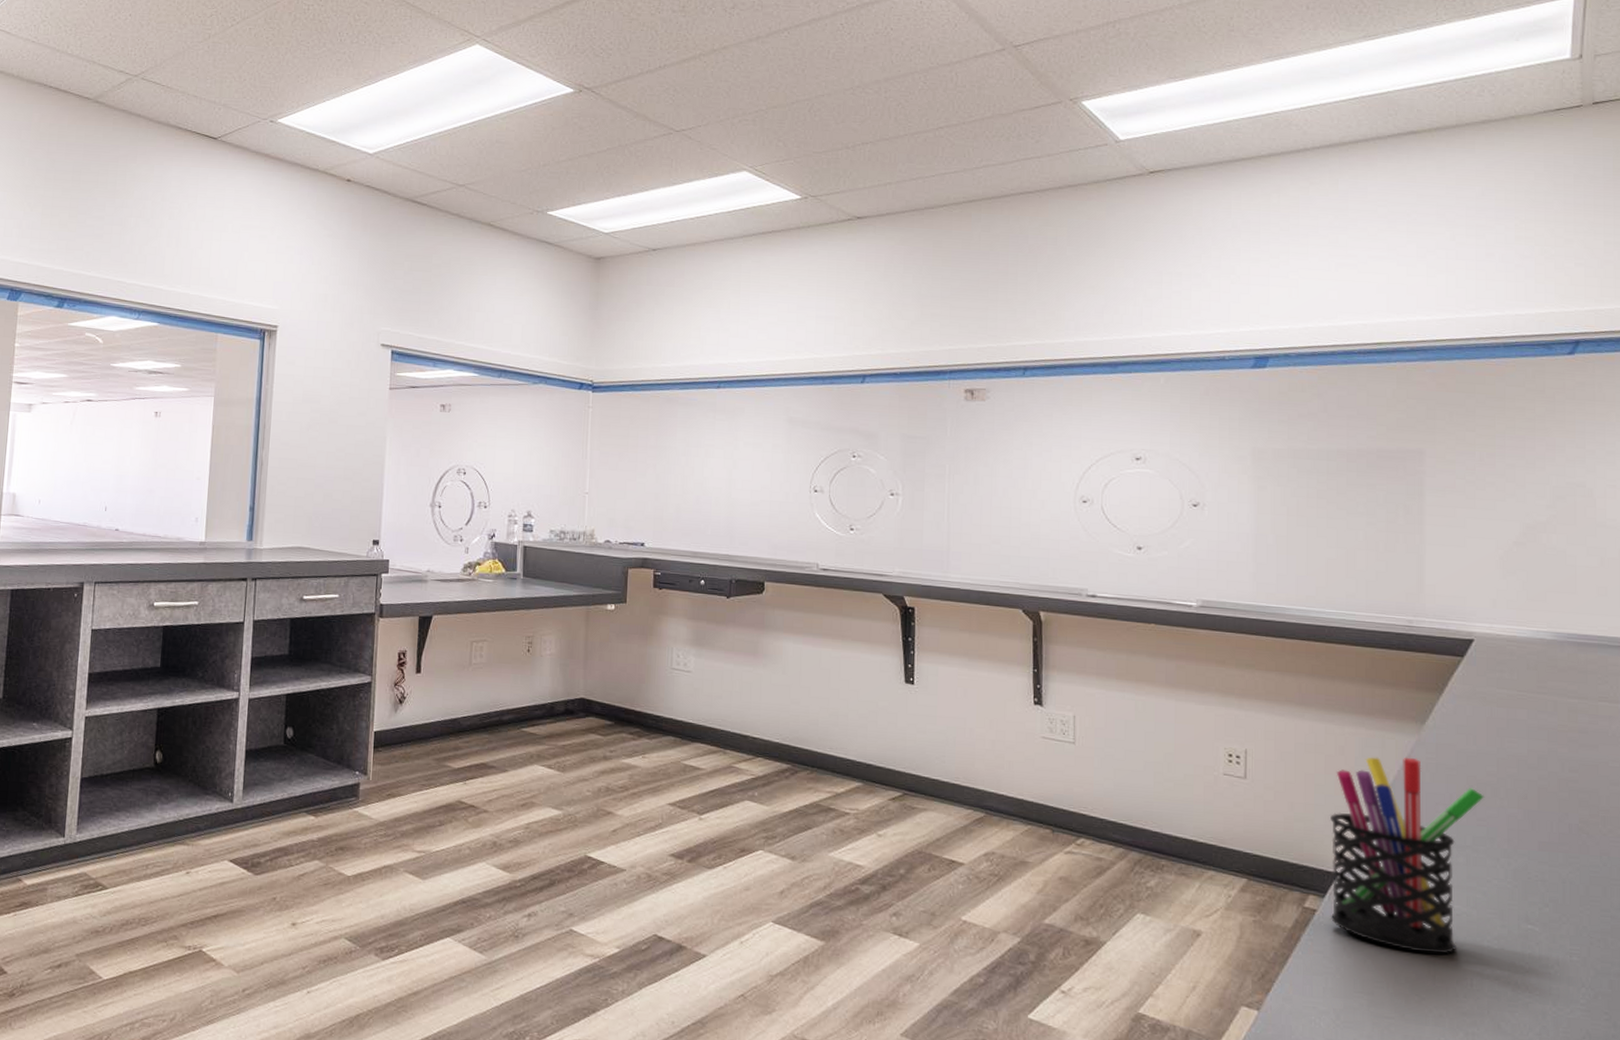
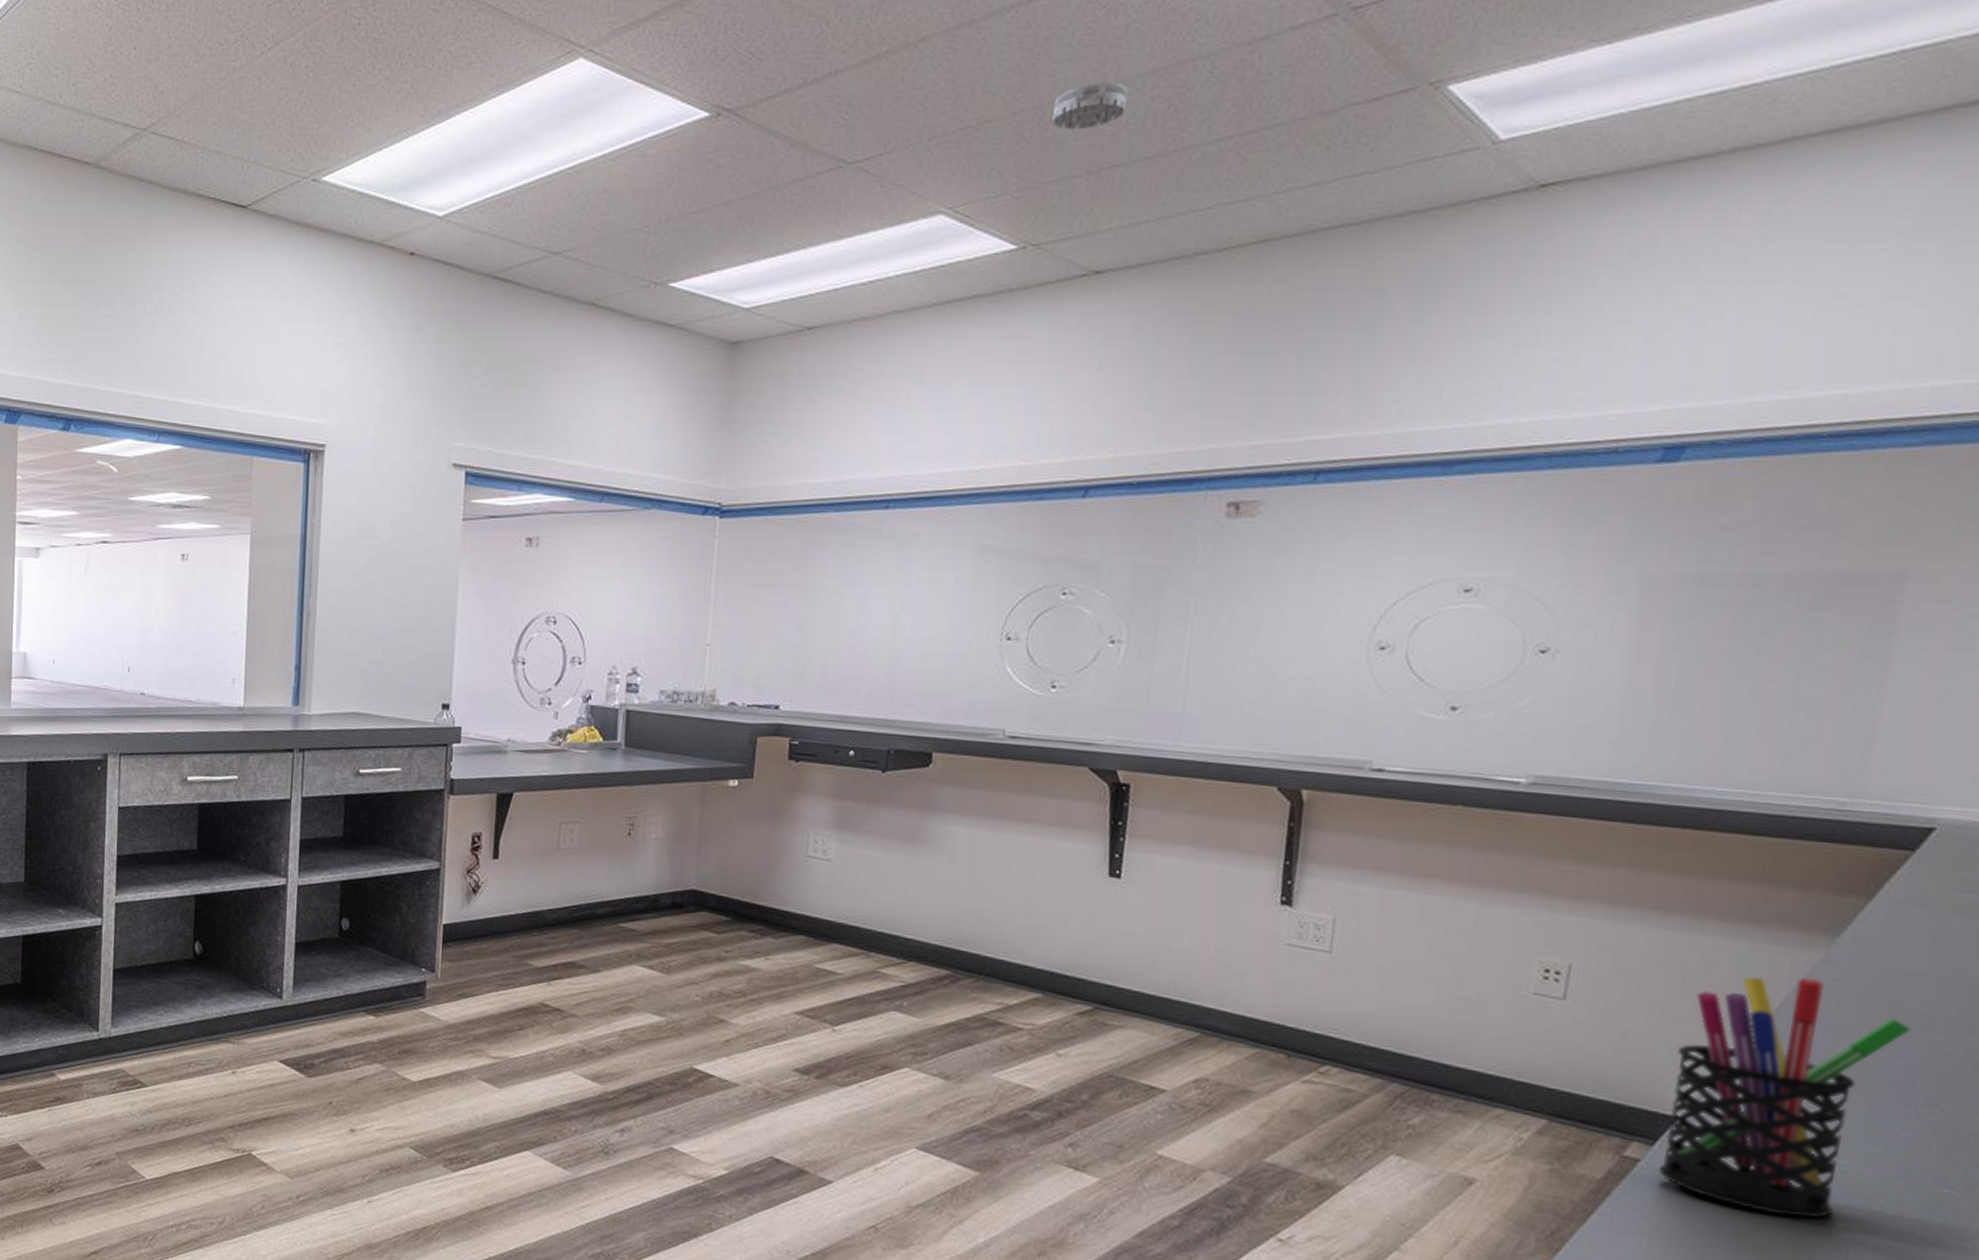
smoke detector: none [819,84,869,117] -> present [1052,81,1128,130]

